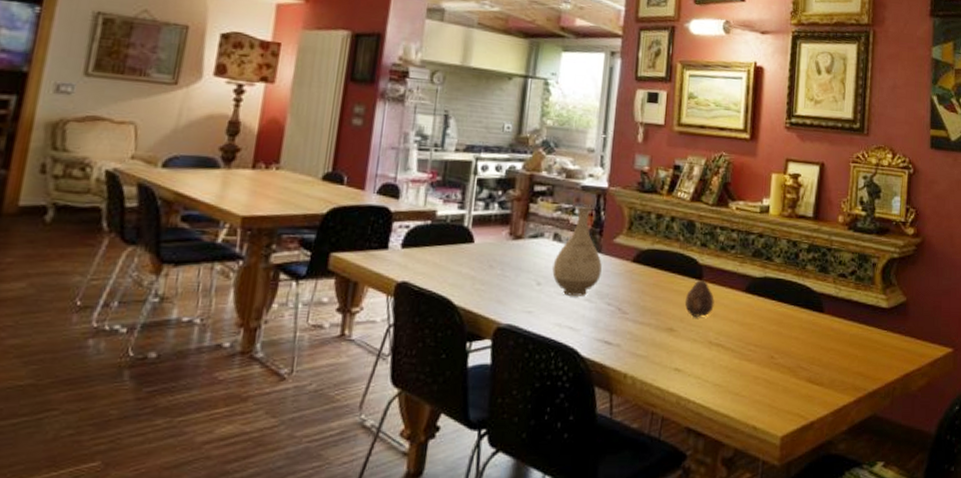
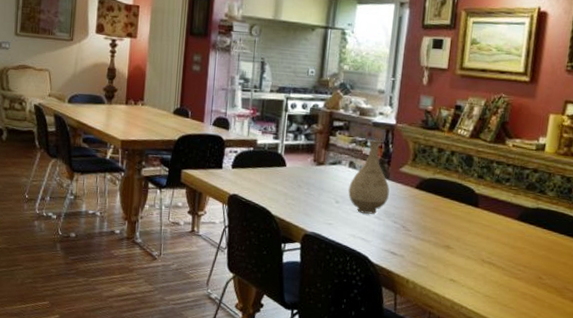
fruit: present [684,279,714,317] -> none [461,206,488,239]

